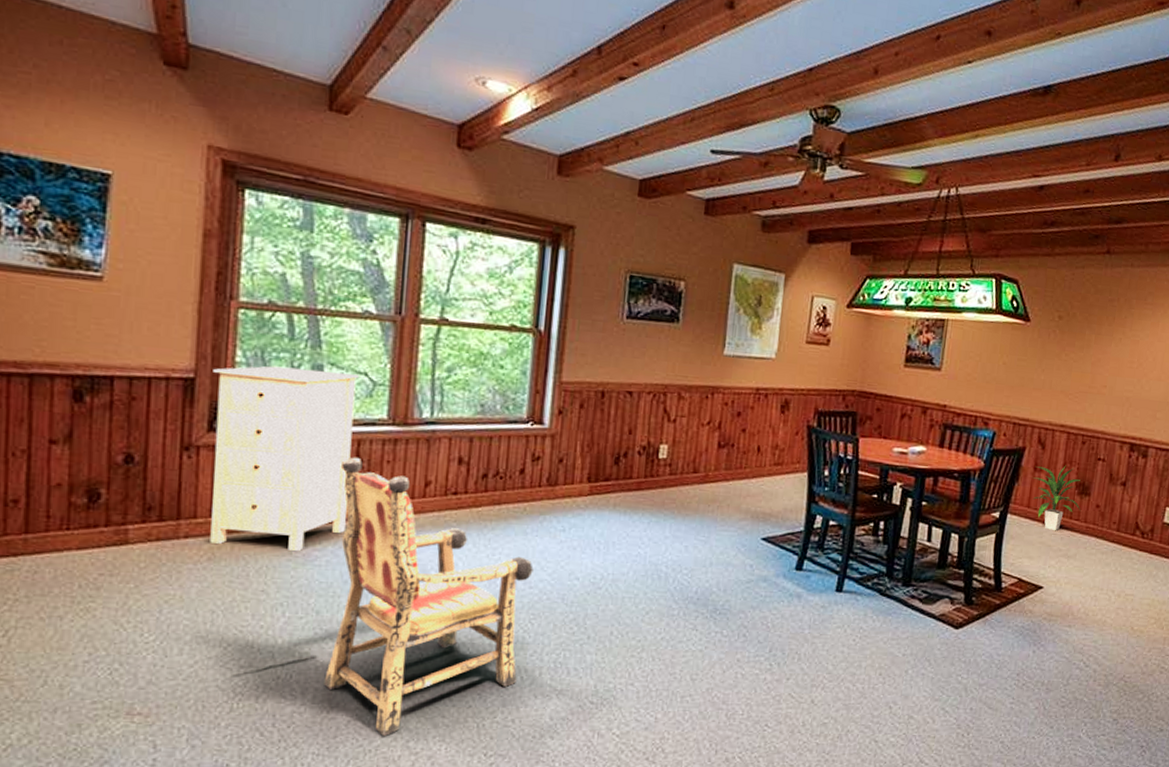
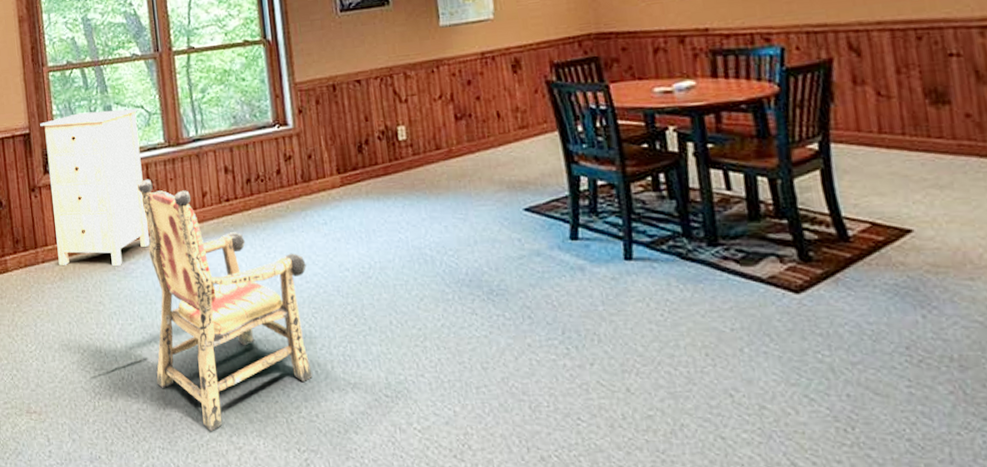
indoor plant: present [1033,465,1081,531] -> none [855,71,943,157]

